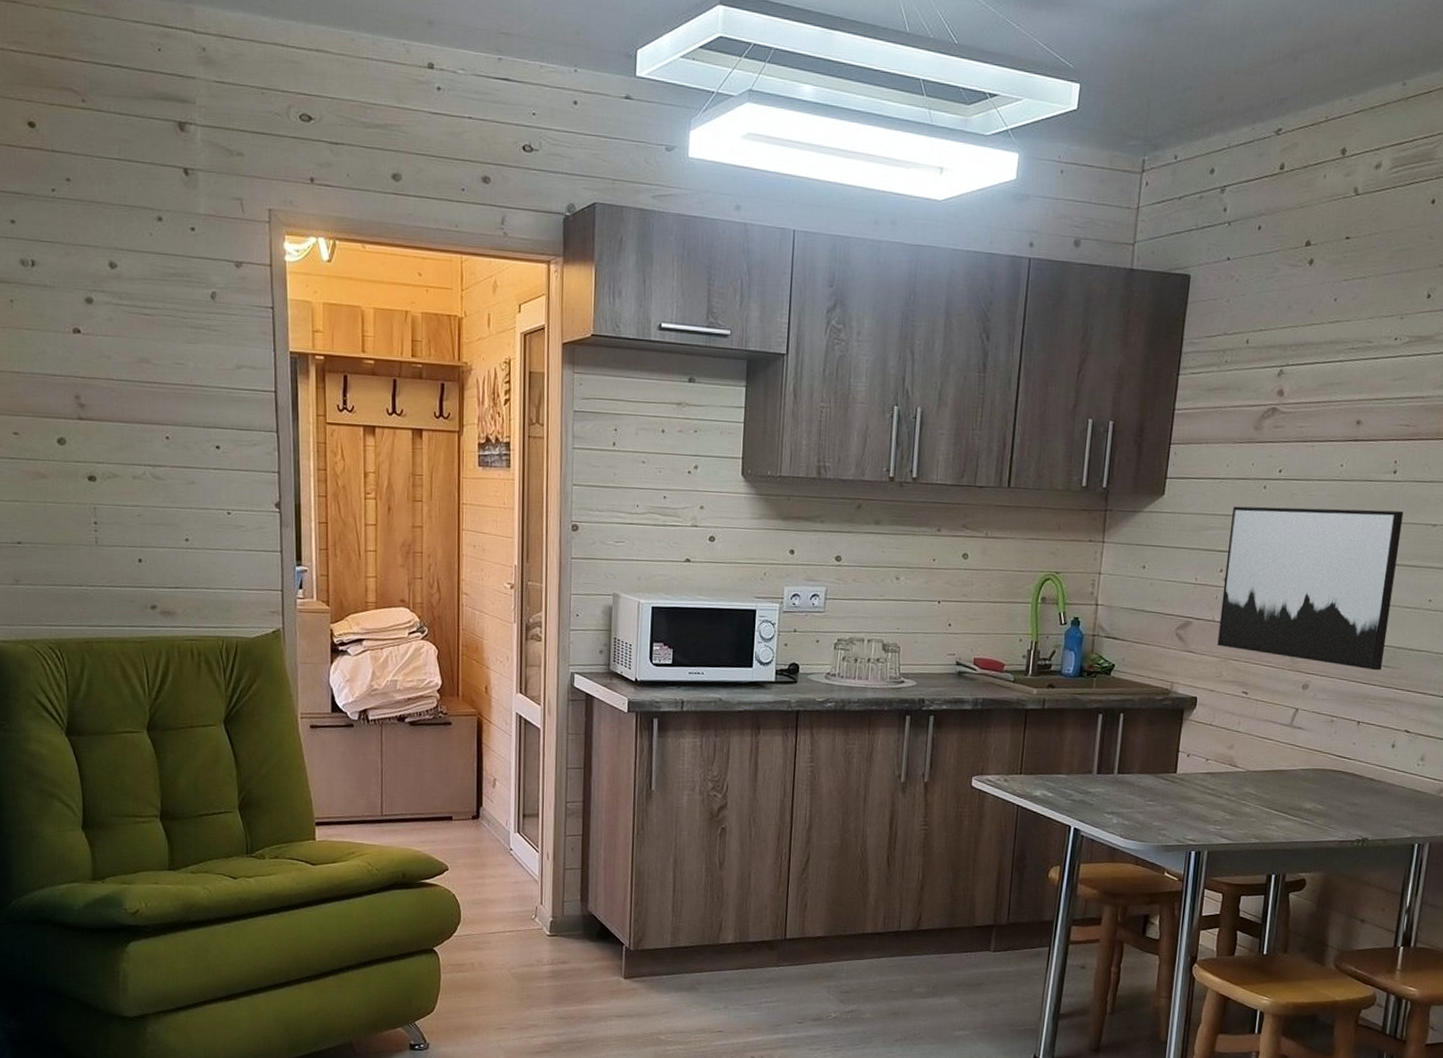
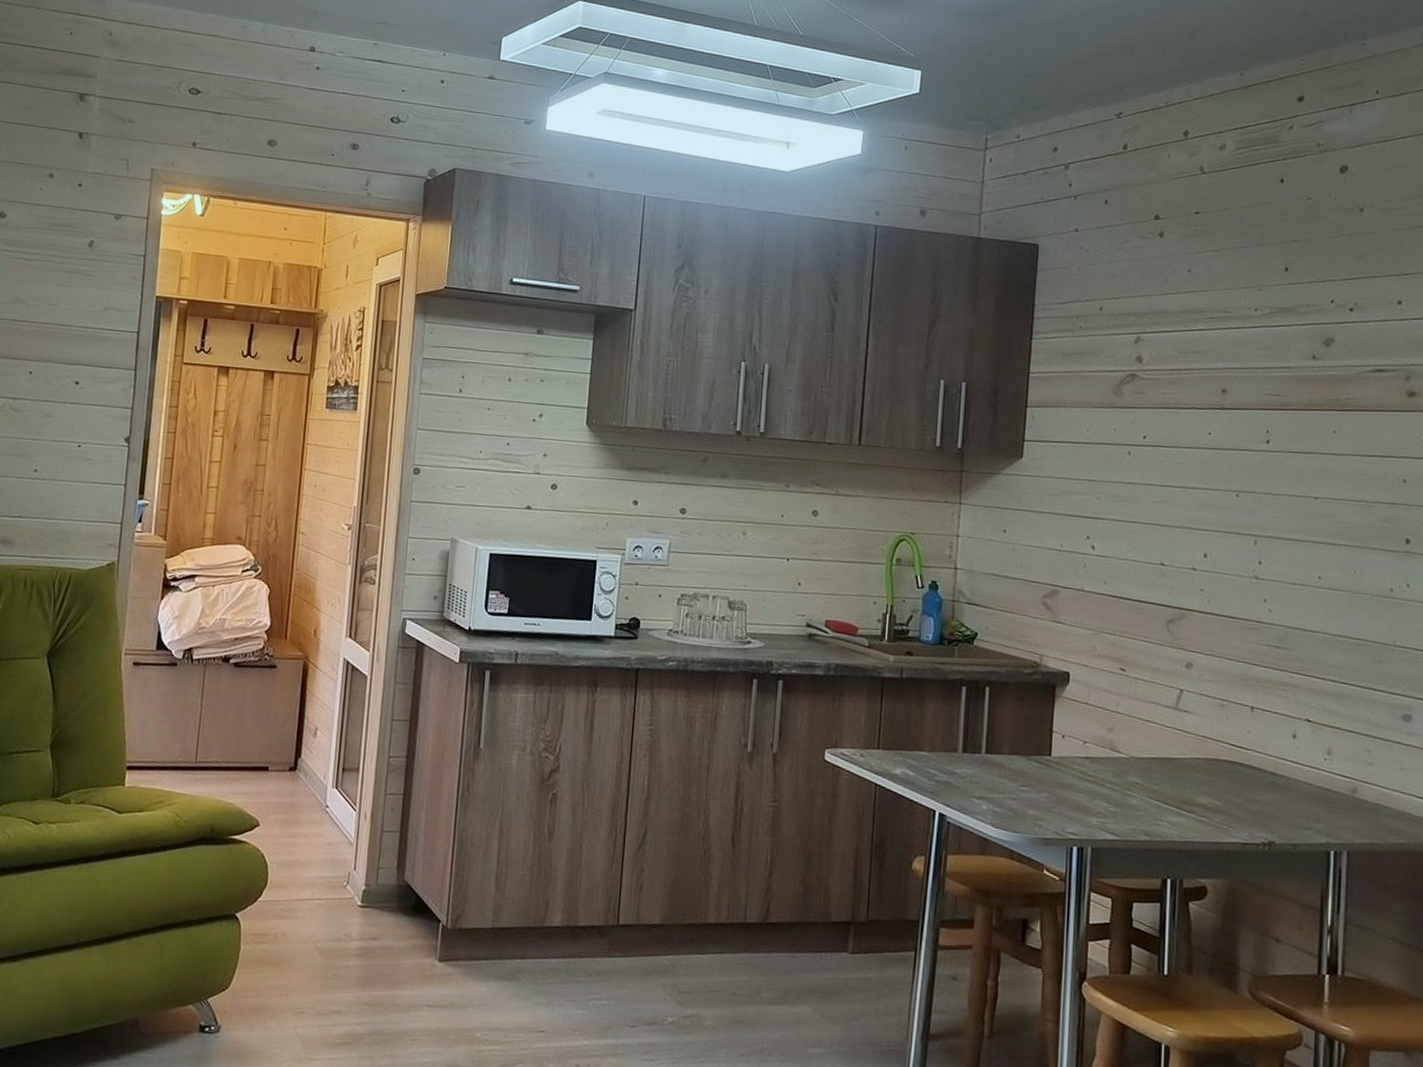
wall art: present [1217,506,1404,671] -> none [1088,471,1281,652]

